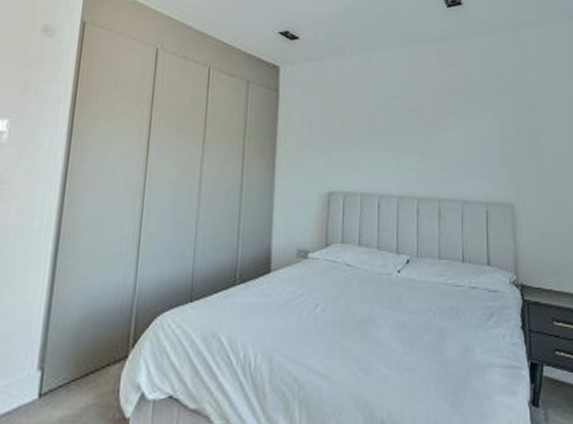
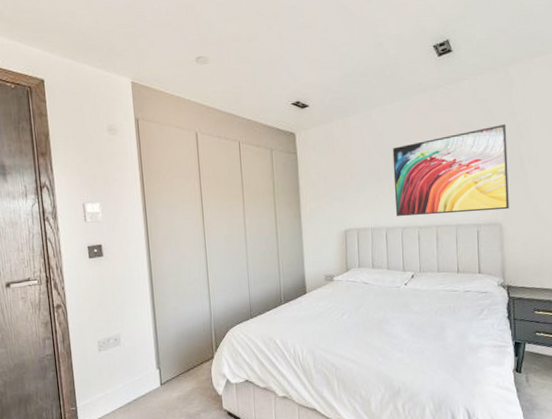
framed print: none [391,89,522,189] -> present [392,123,509,217]

